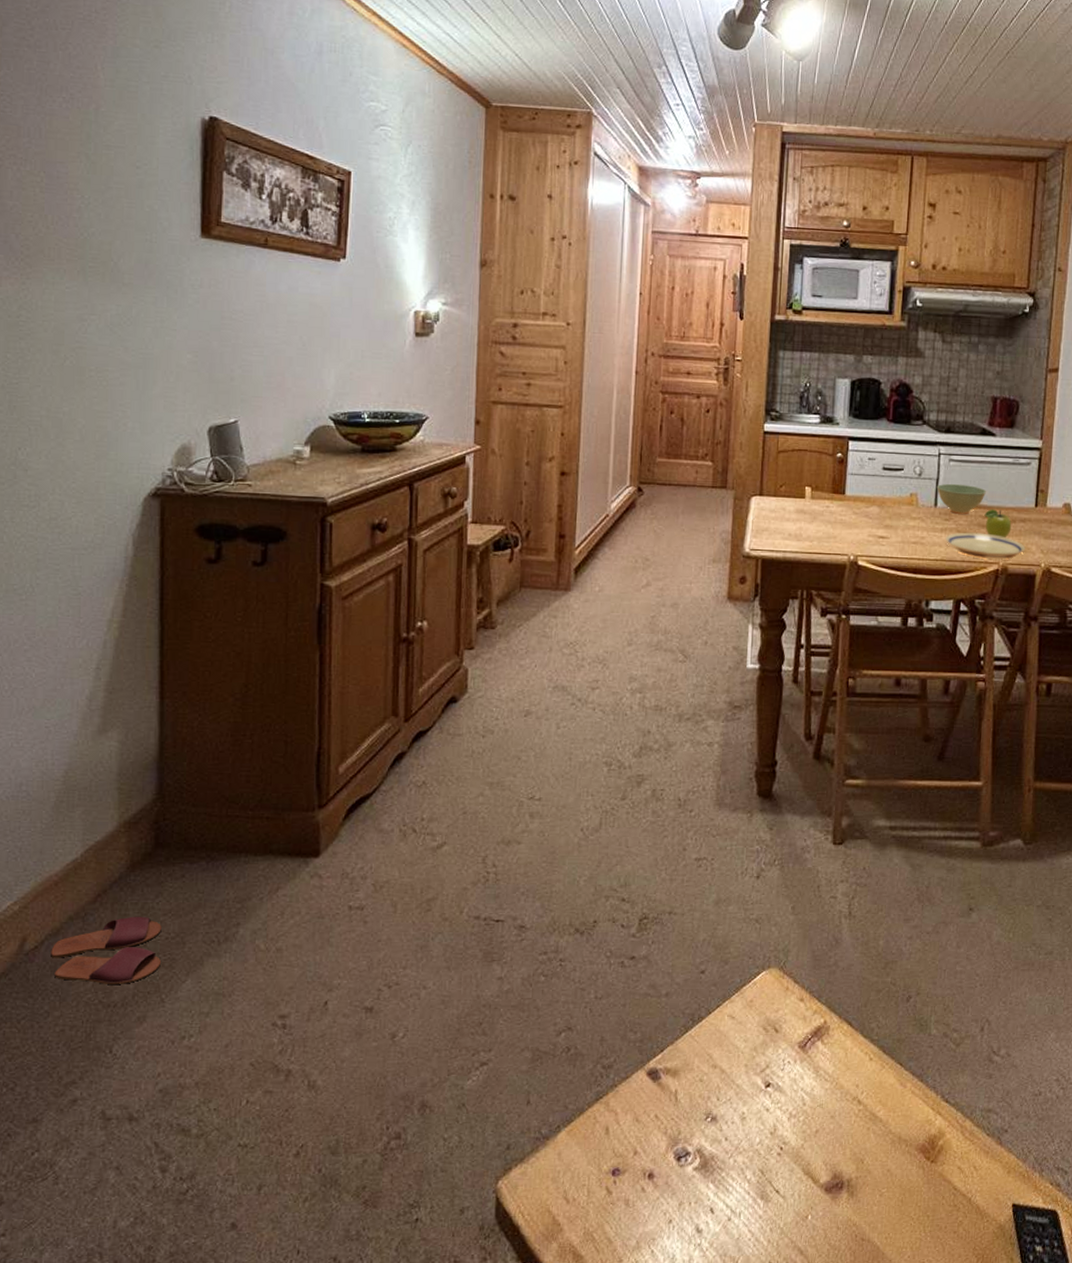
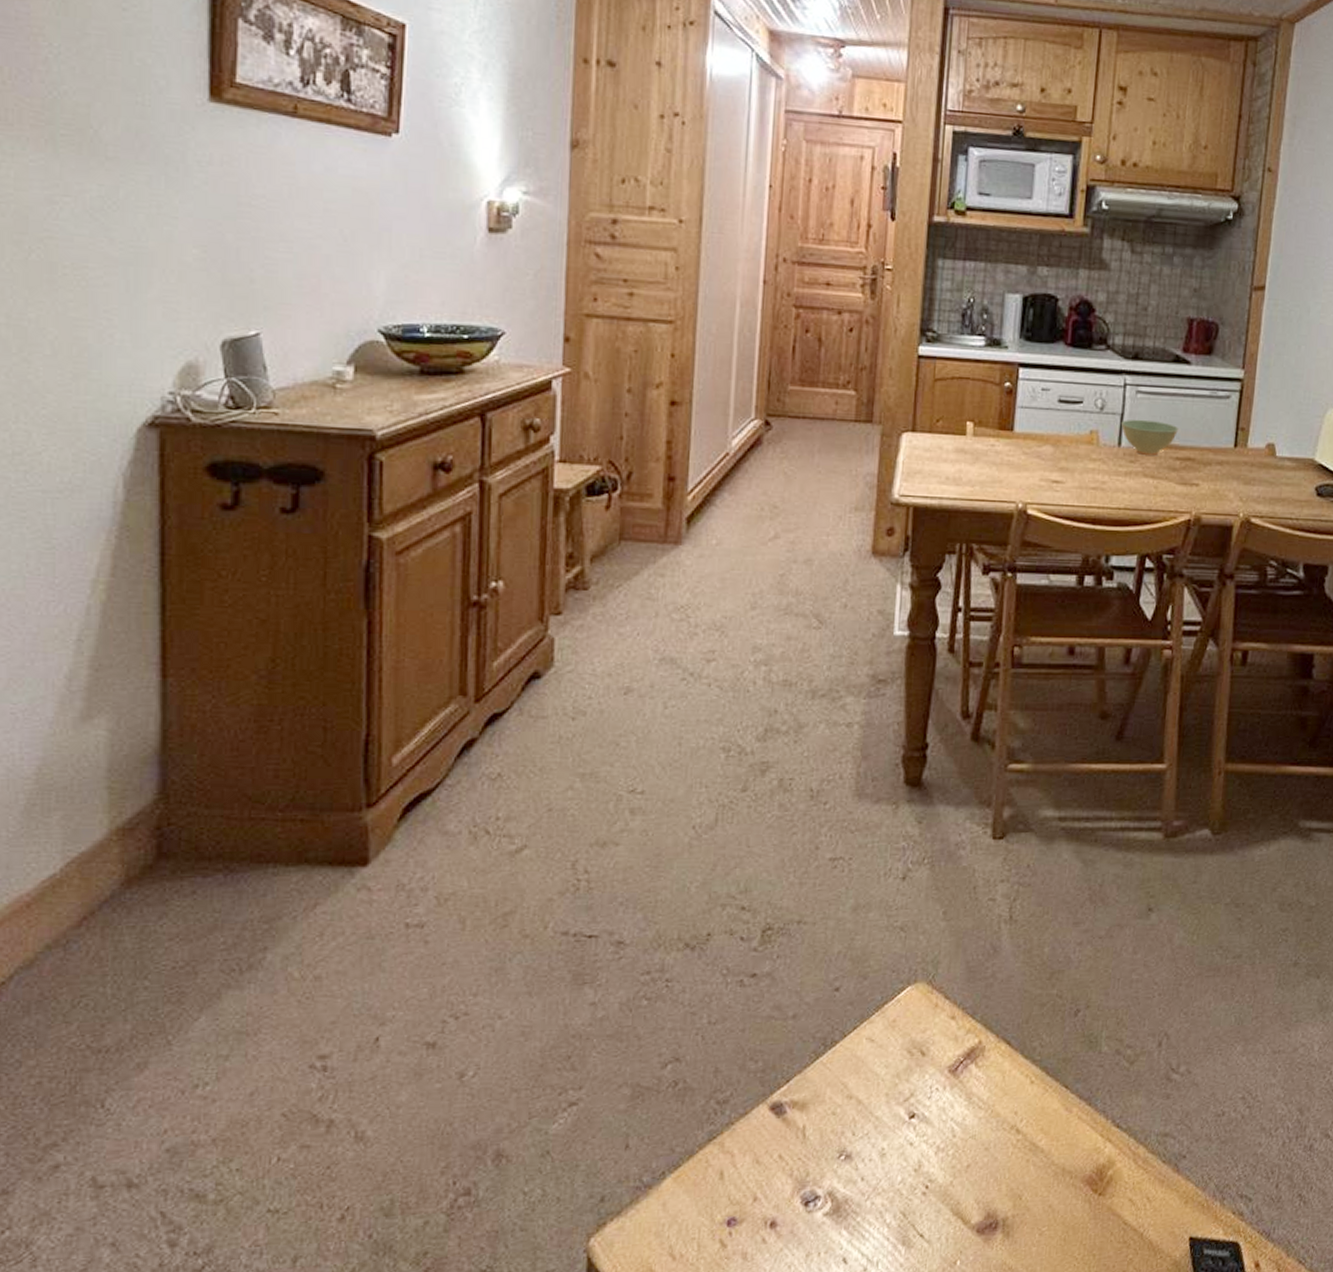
slippers: present [51,916,162,984] -> none [22,942,167,1026]
plate: present [945,532,1026,560] -> none [1129,476,1222,509]
fruit: present [984,509,1012,538] -> none [1175,449,1207,484]

